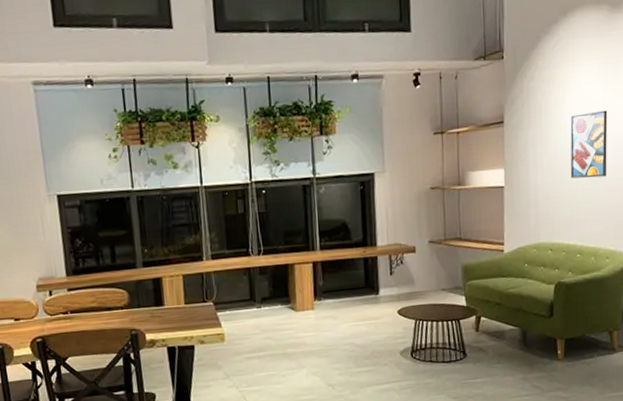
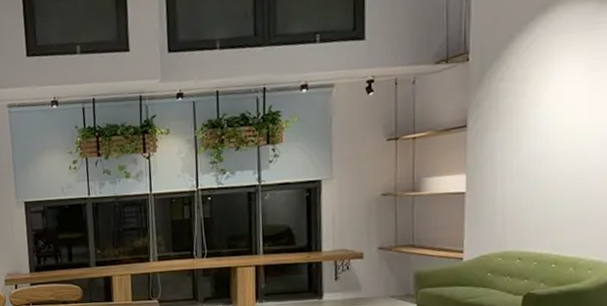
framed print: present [570,110,608,179] -> none [545,109,595,184]

